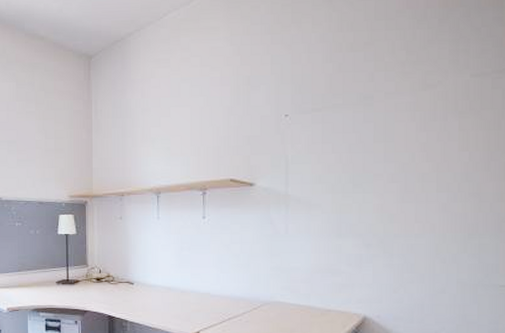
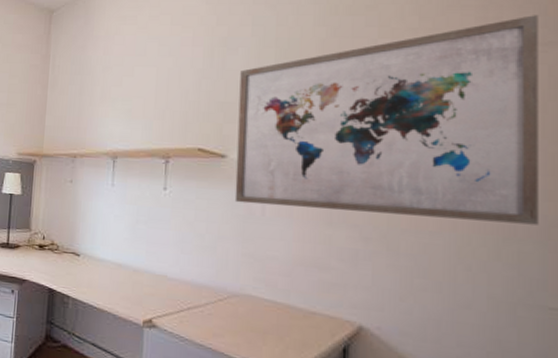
wall art: none [263,46,496,224] -> present [234,15,538,225]

